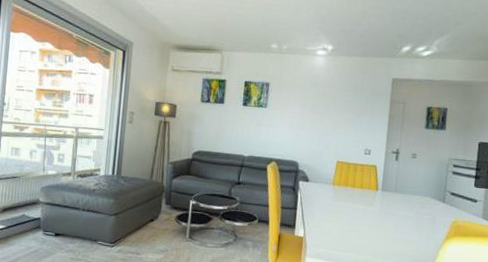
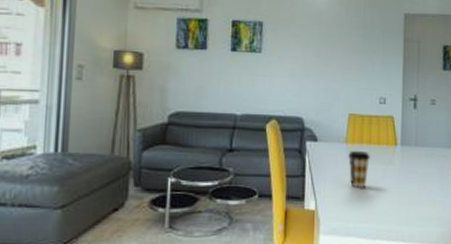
coffee cup: none [334,191,353,223] -> present [348,150,370,188]

